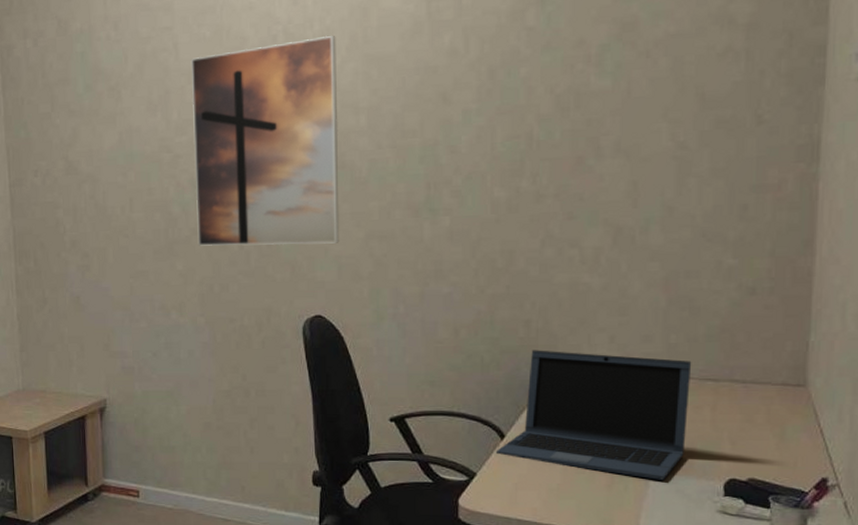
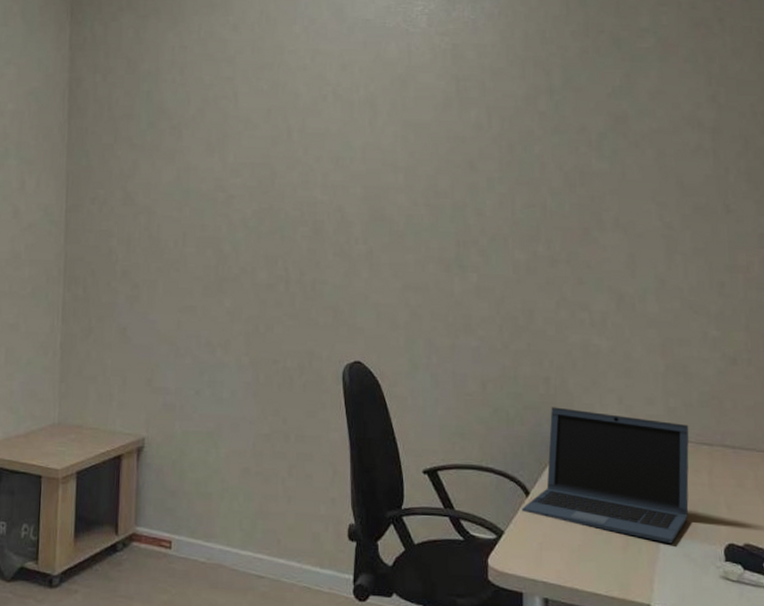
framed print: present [191,35,340,246] -> none [246,100,379,292]

